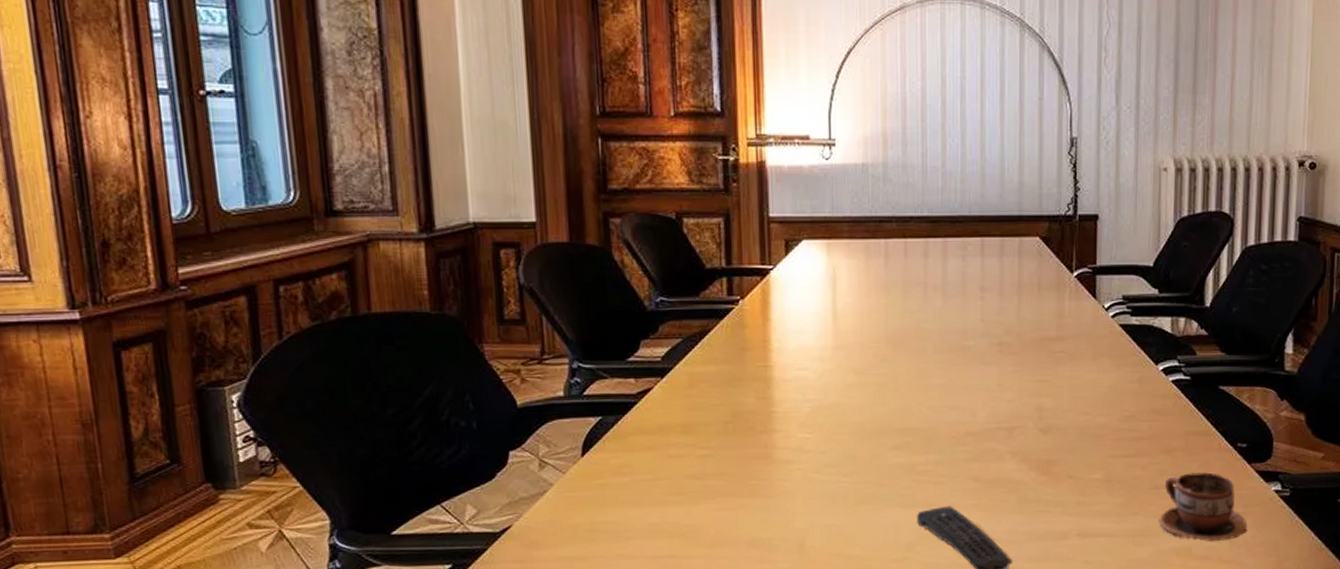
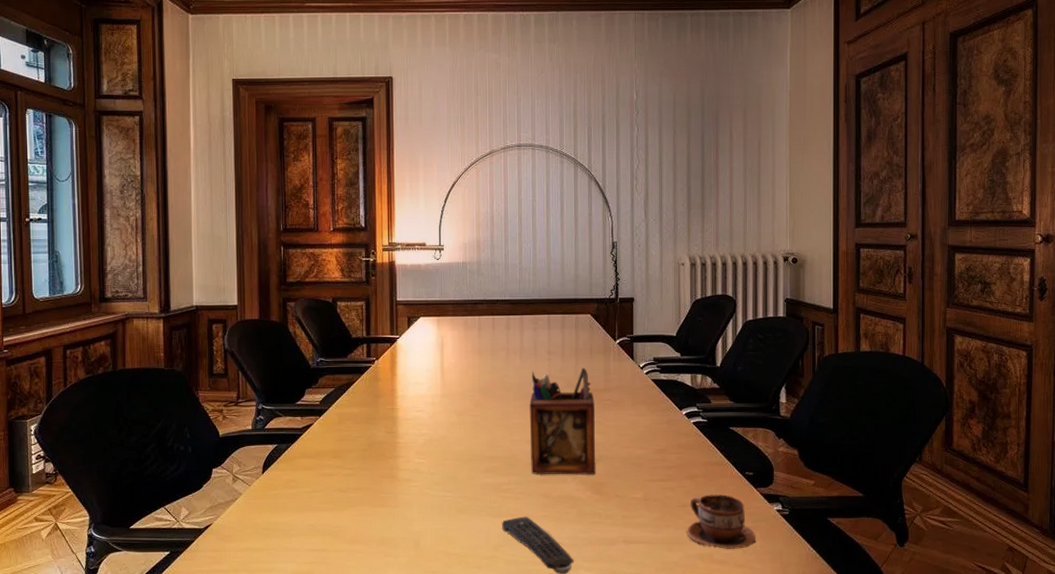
desk organizer: none [955,310,1043,452] -> present [529,368,596,476]

